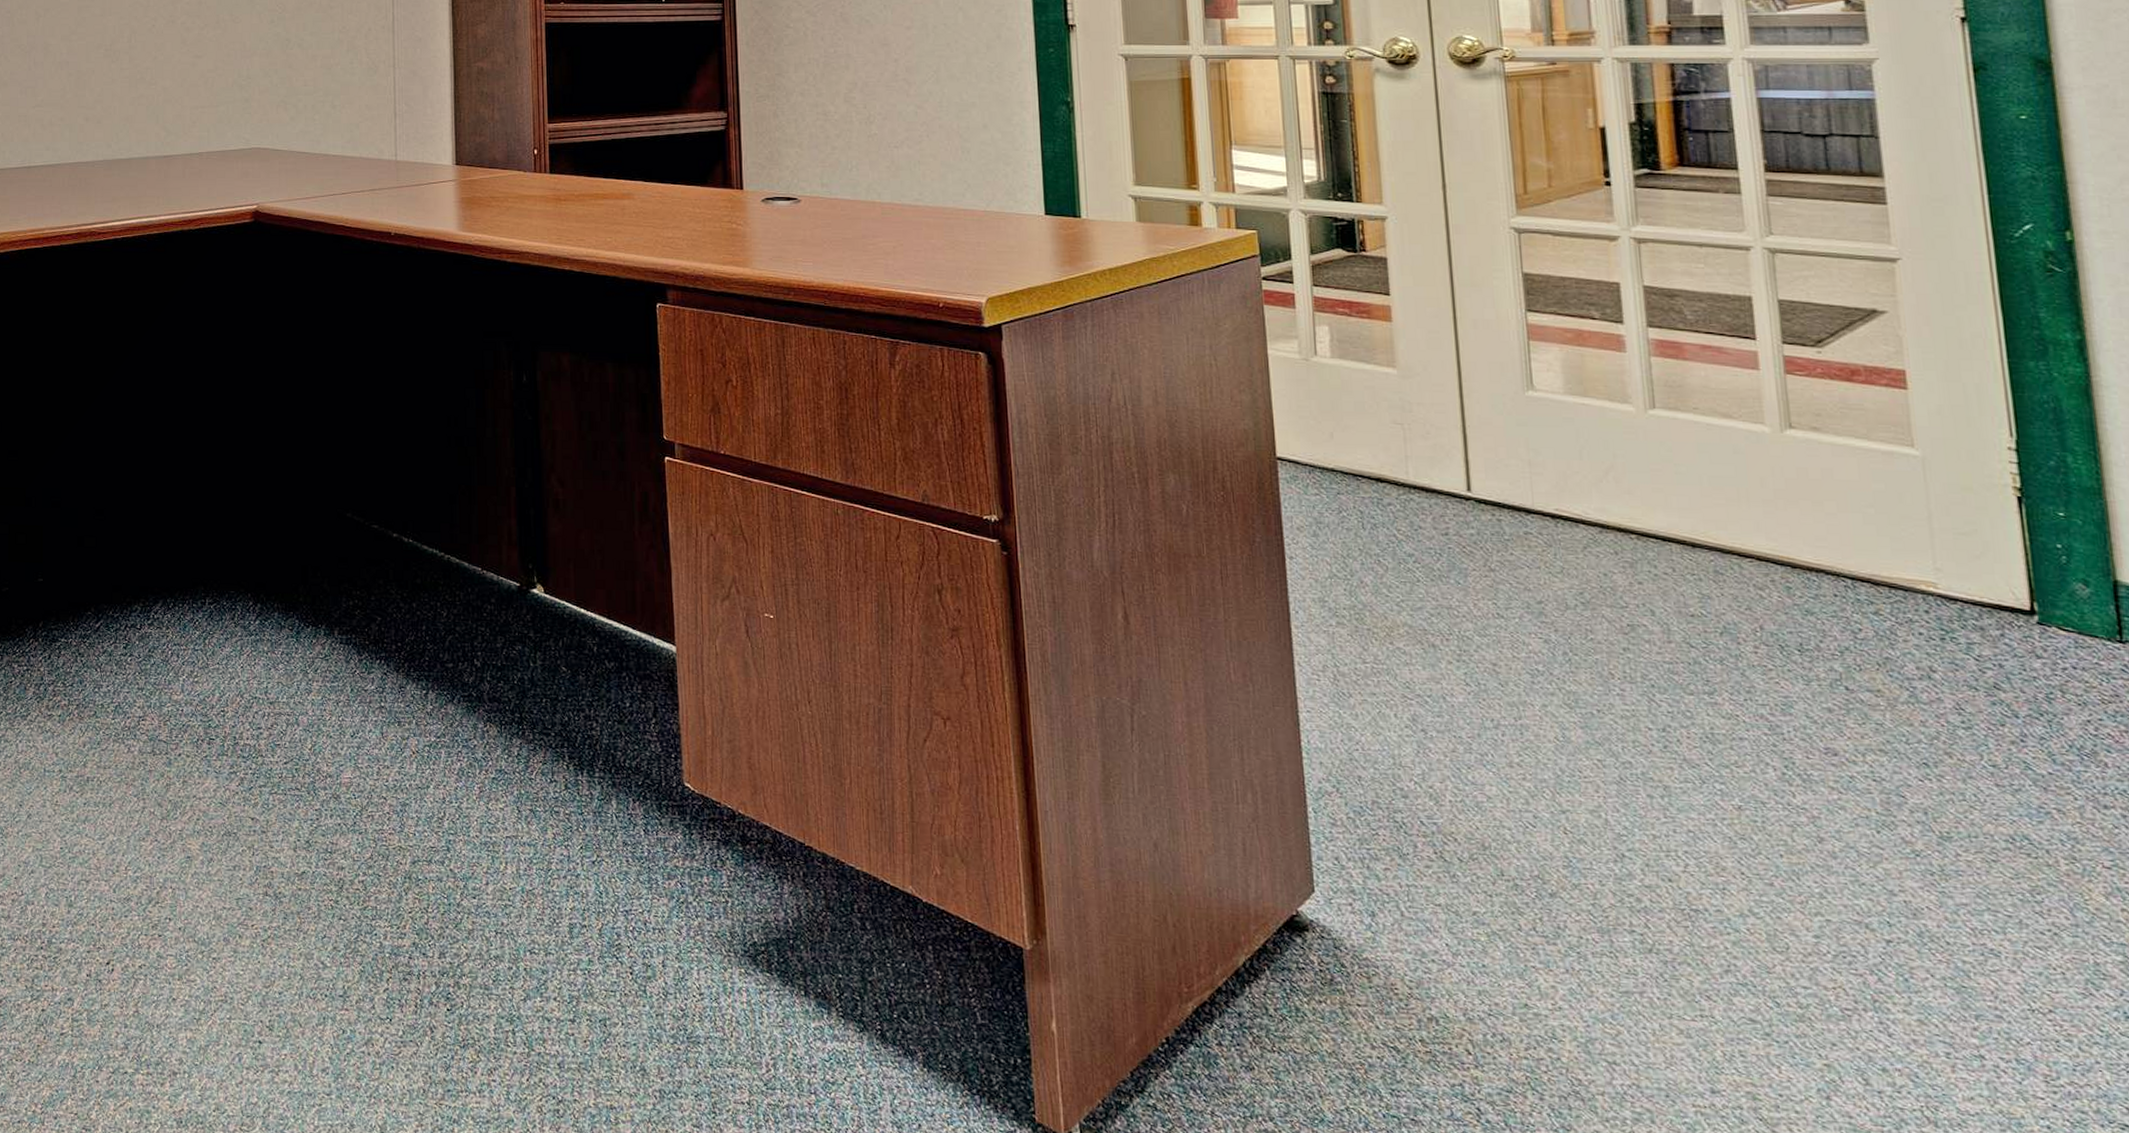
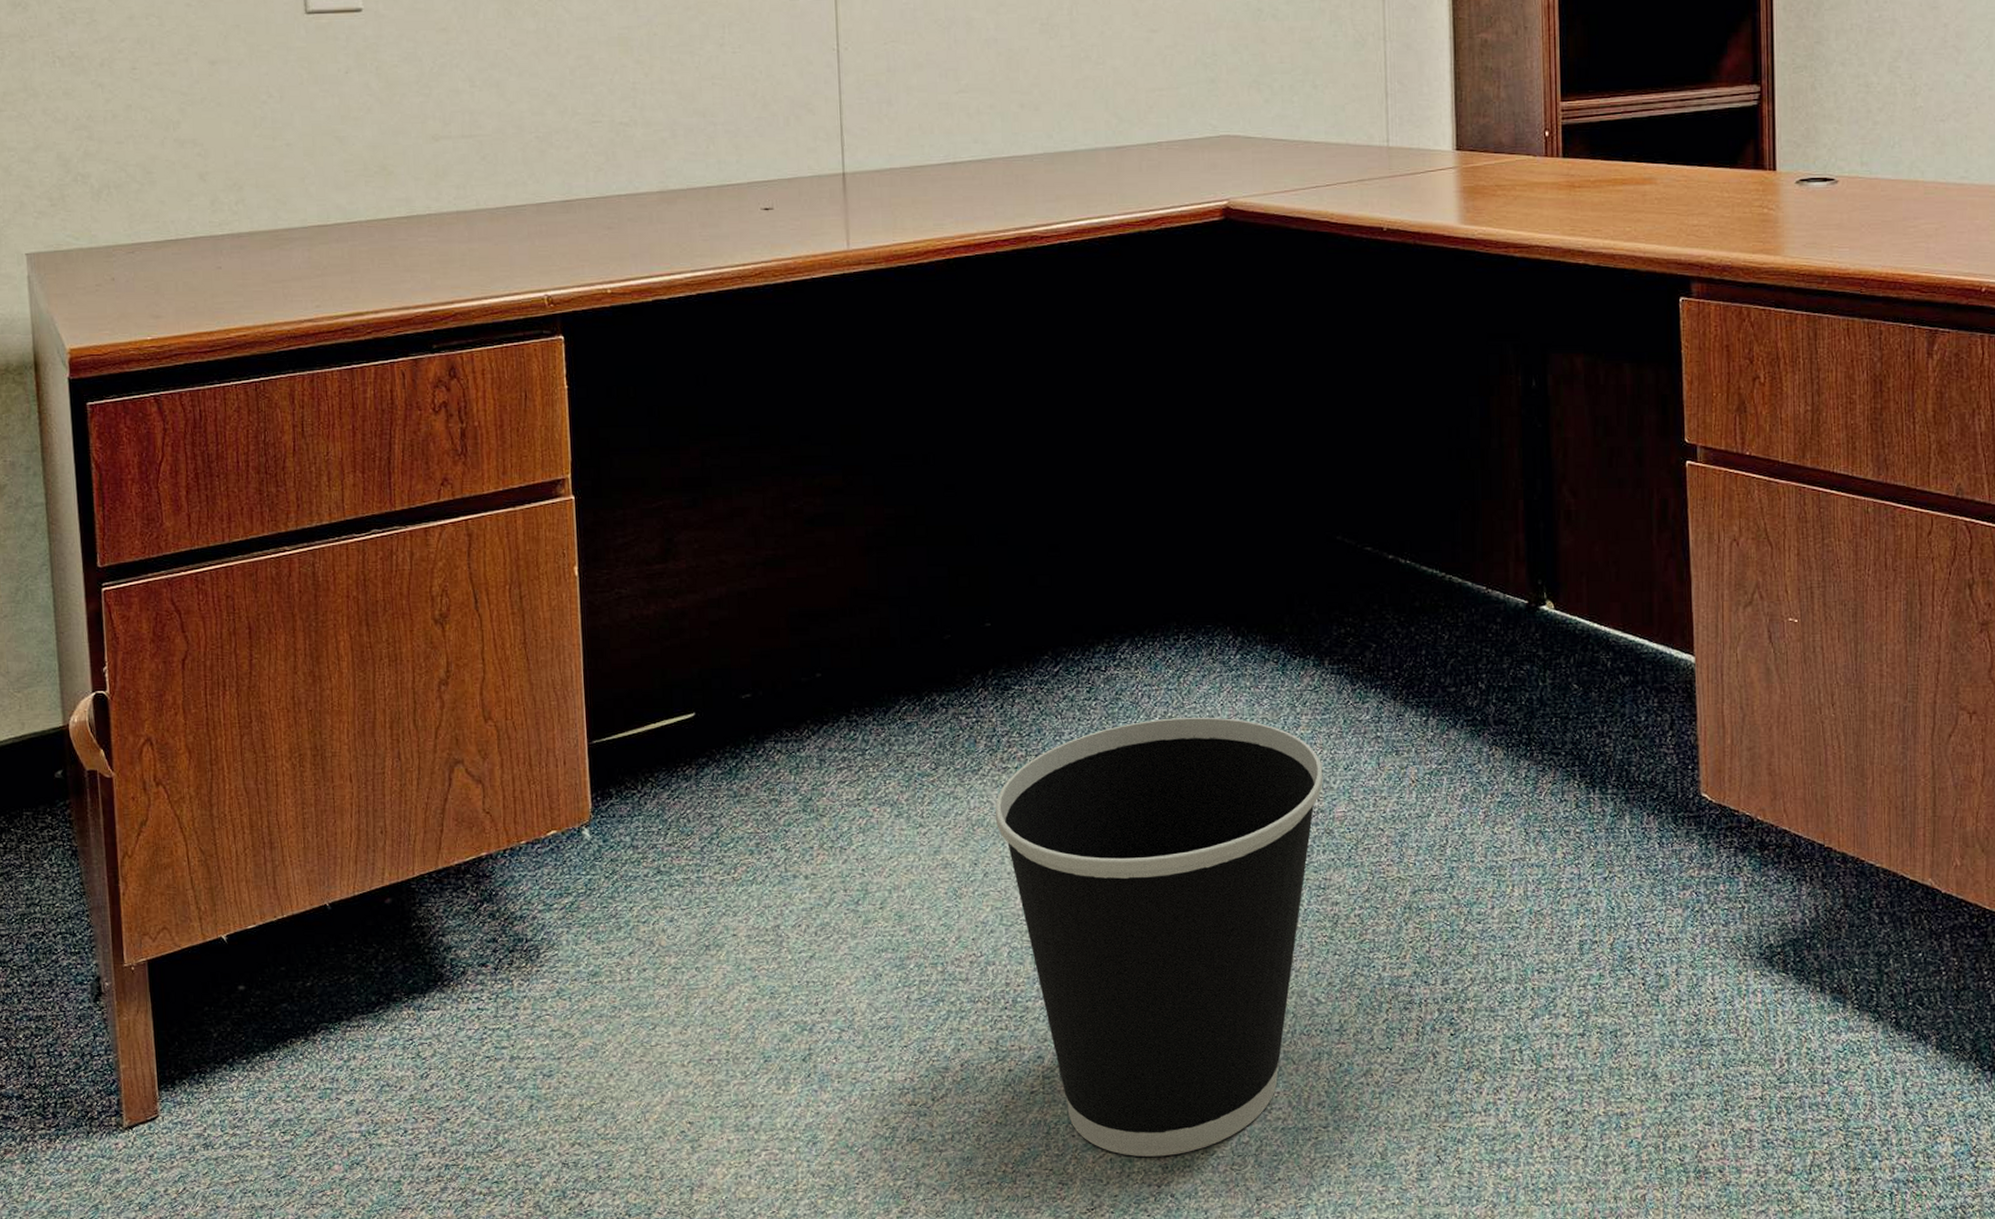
wastebasket: none [39,677,332,1110] -> present [994,717,1323,1157]

